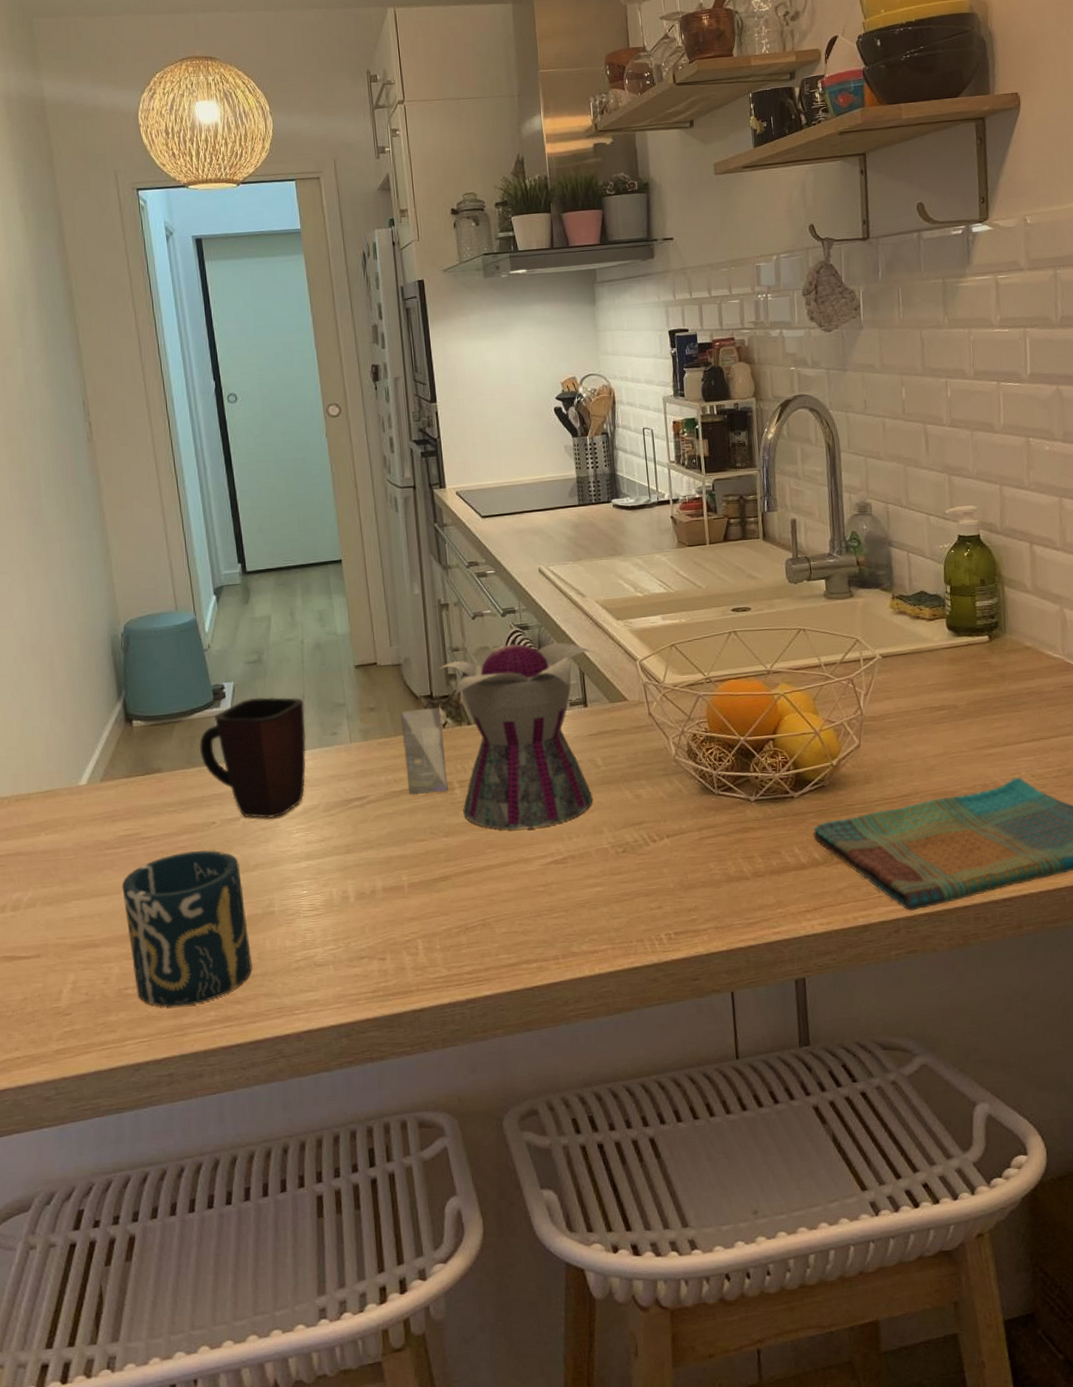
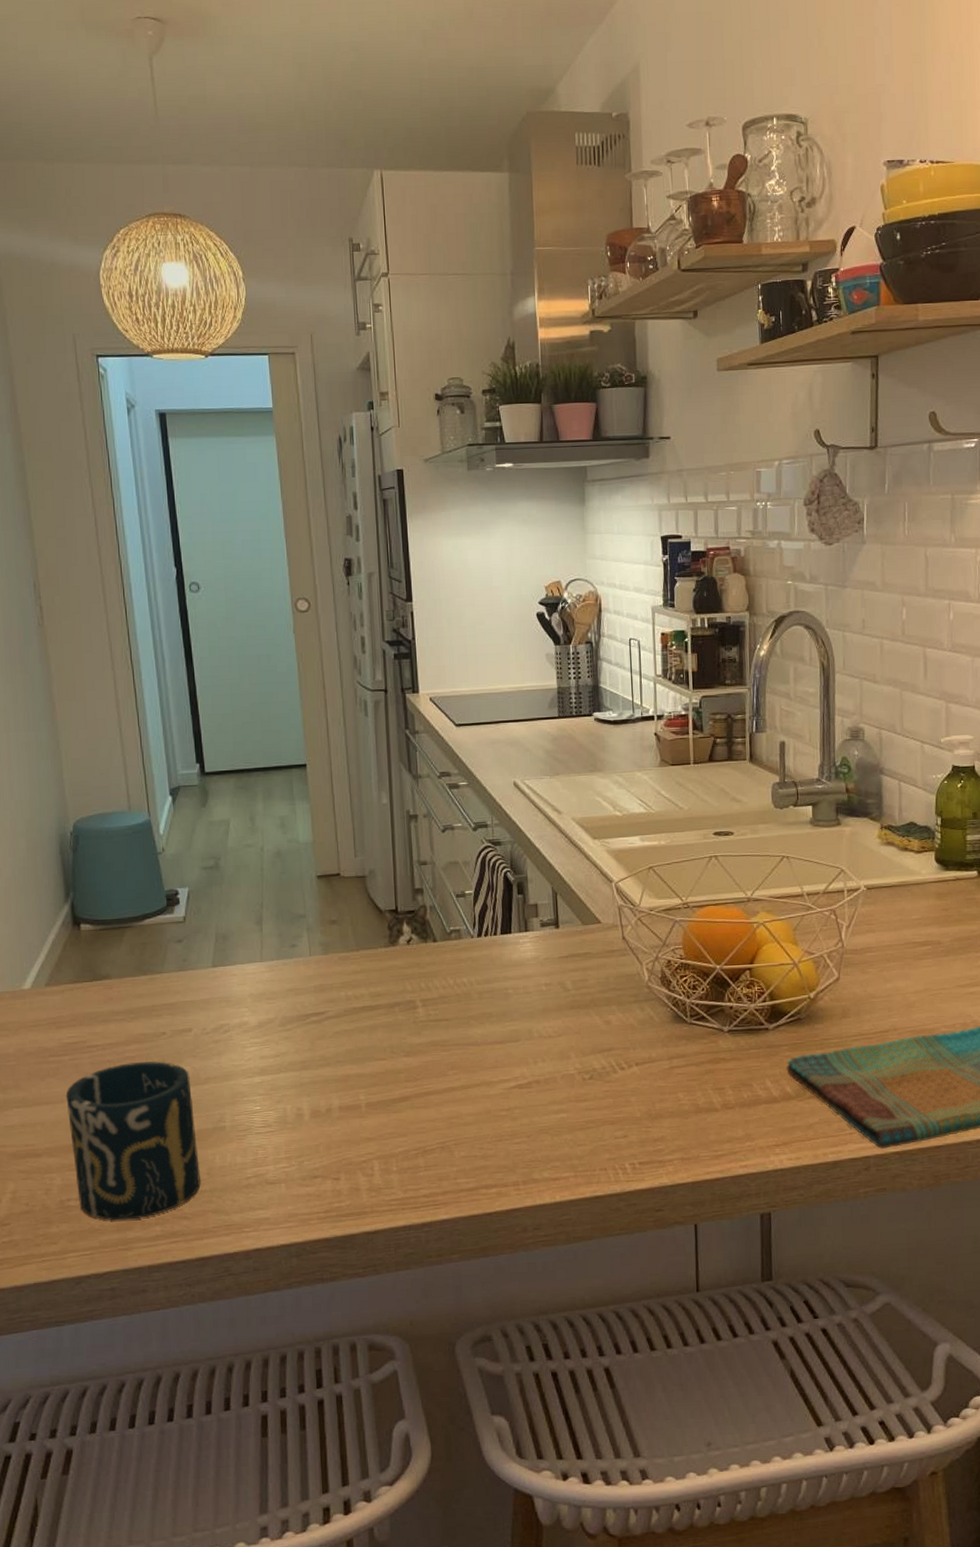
mug: present [200,697,306,818] -> none [151,904,264,1031]
teapot: present [400,642,594,830] -> none [363,859,569,1052]

